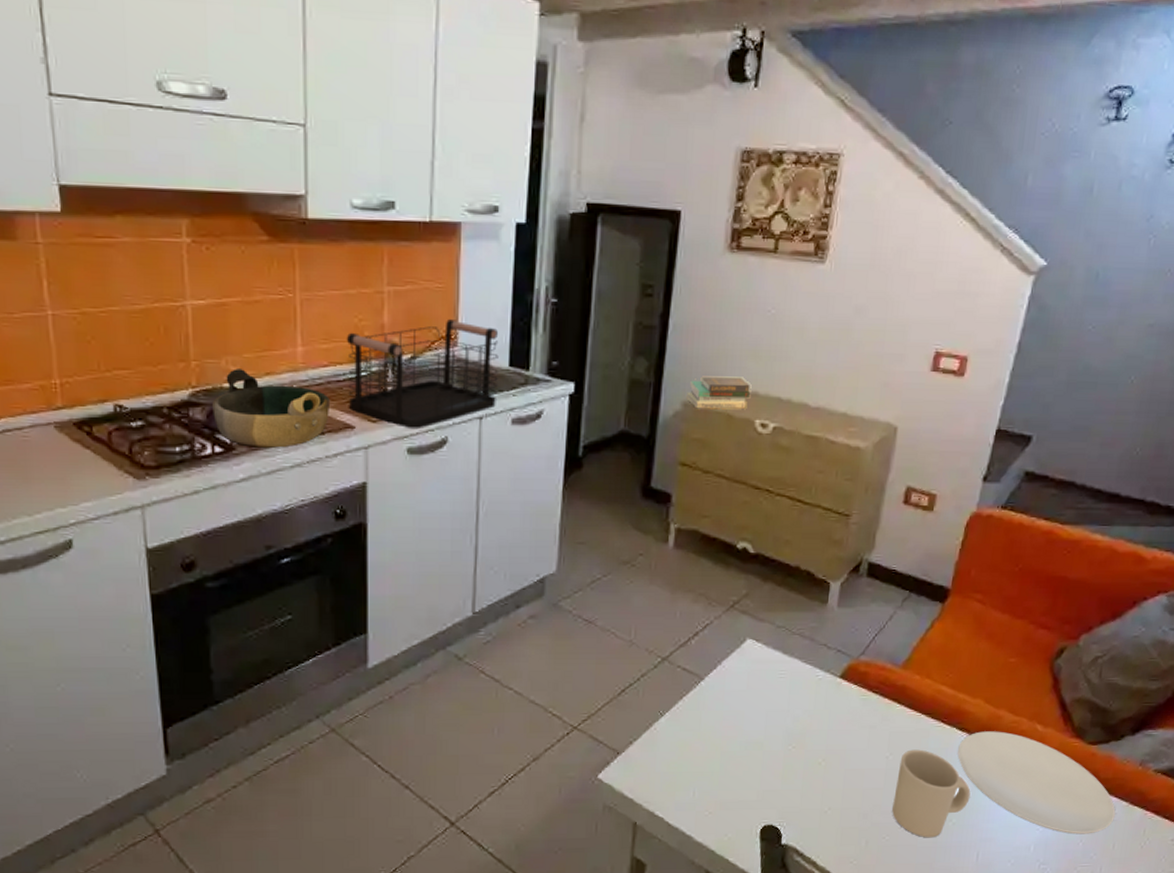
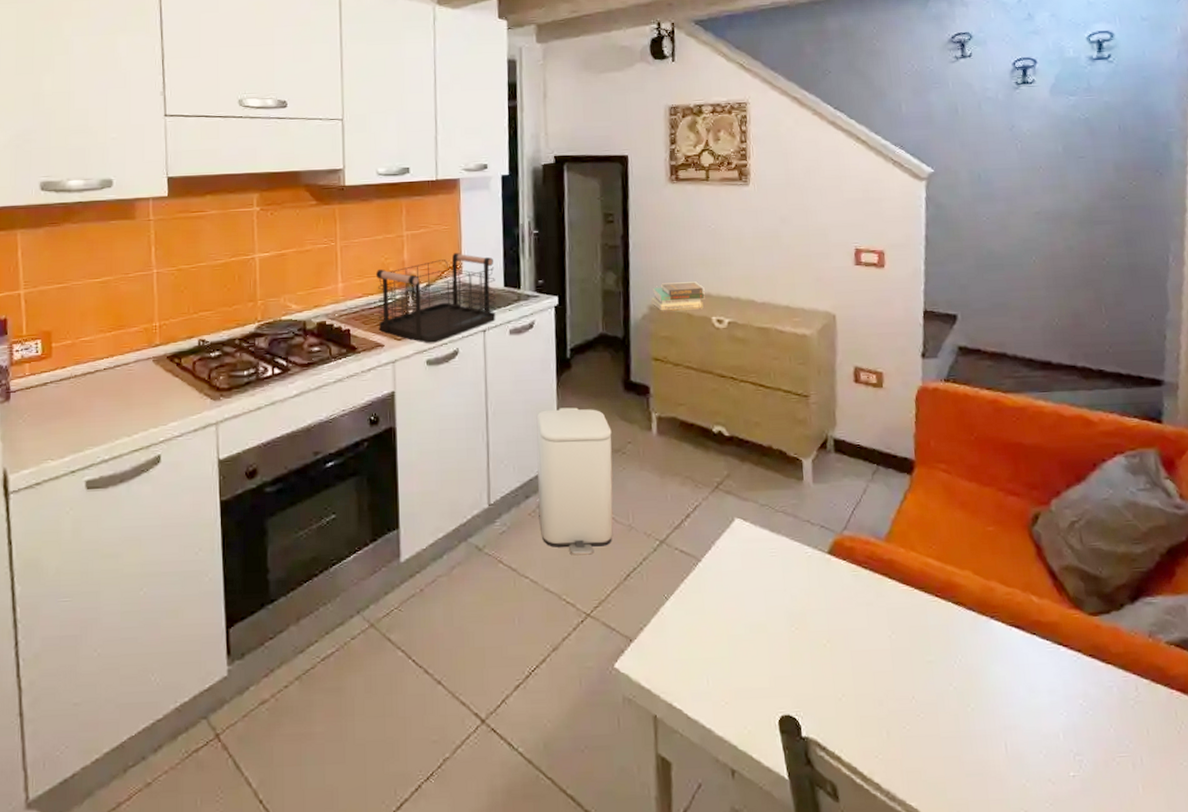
cooking pot: present [212,369,331,448] -> none [273,304,365,368]
pedal bin: none [529,512,622,669] -> present [536,407,613,556]
mug: present [892,749,971,838] -> none [903,626,983,727]
plate: present [958,731,1116,835] -> none [958,604,1140,719]

